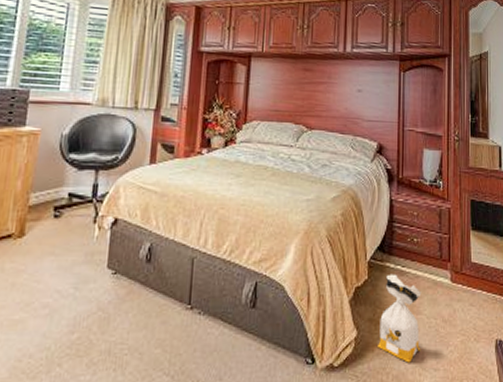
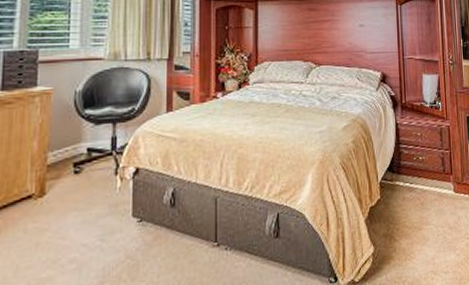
bag: present [378,274,422,363] -> none [393,191,432,270]

